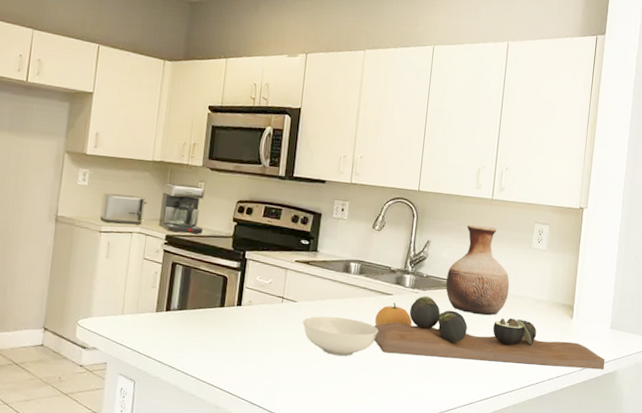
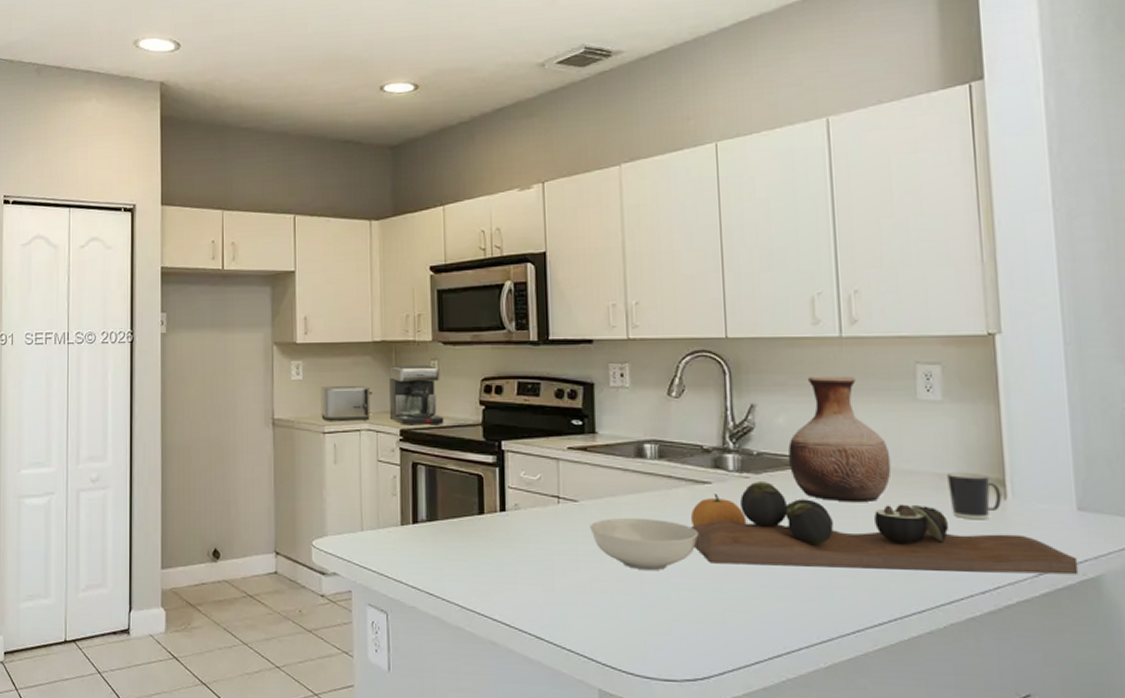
mug: none [540,299,570,332] -> present [946,473,1002,520]

